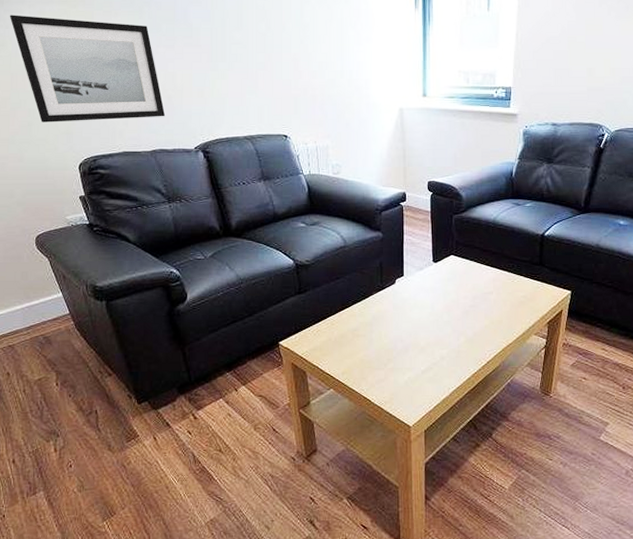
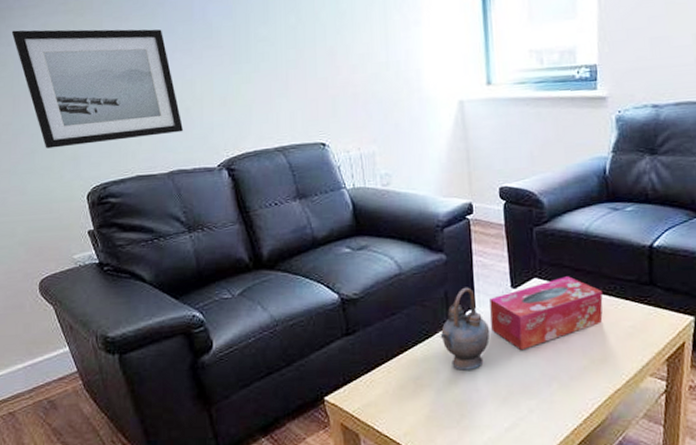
teapot: none [374,260,414,325] -> present [440,287,491,371]
tissue box: none [414,255,503,312] -> present [489,276,603,351]

